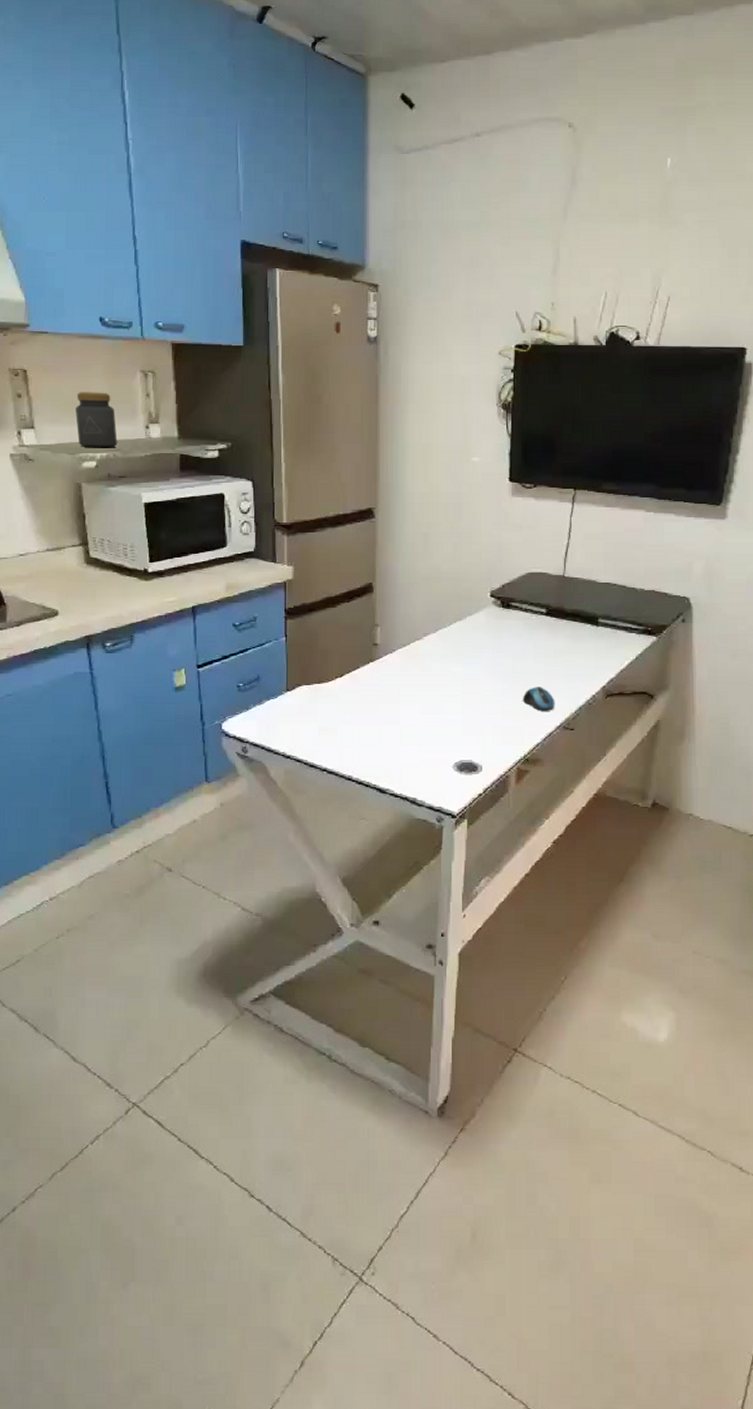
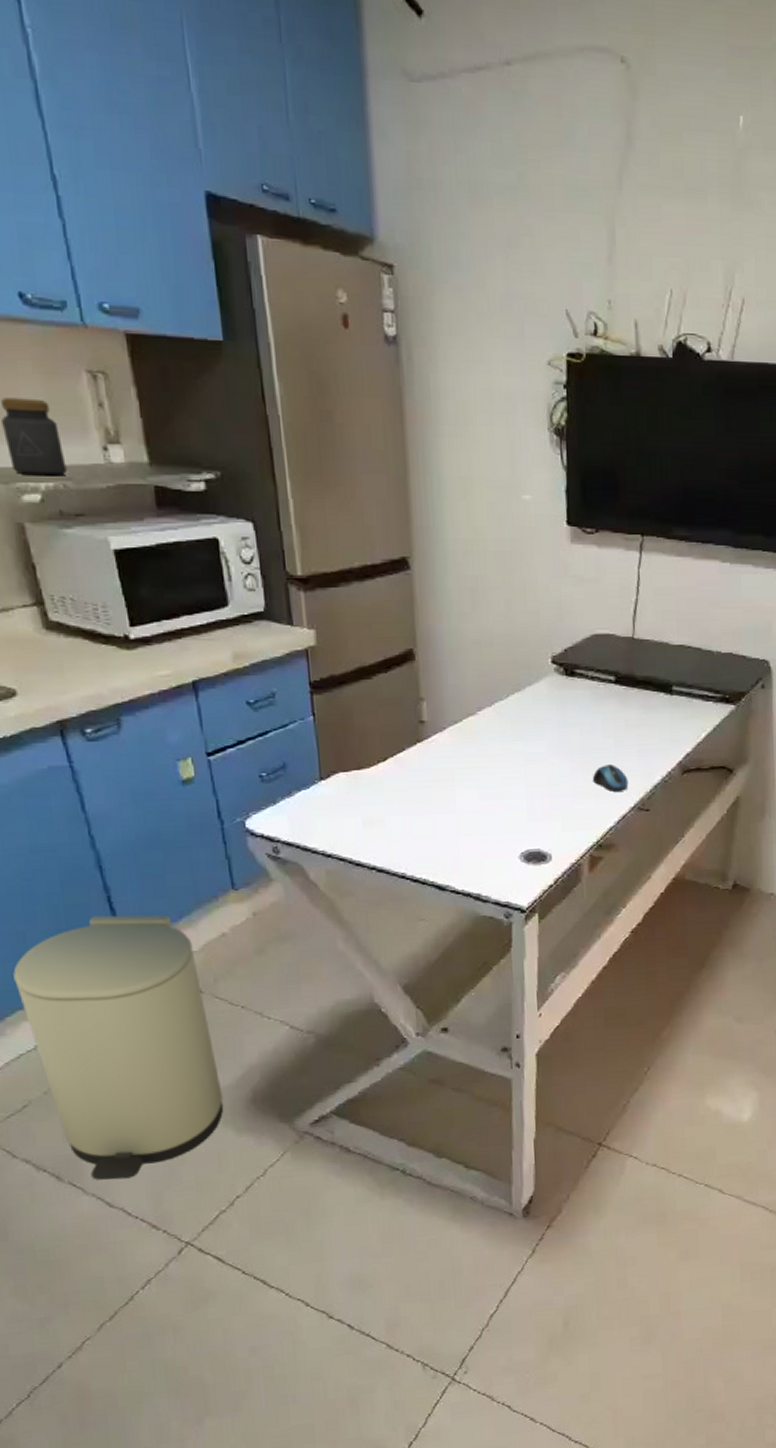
pedal bin: none [25,798,179,1036] -> present [13,915,224,1180]

